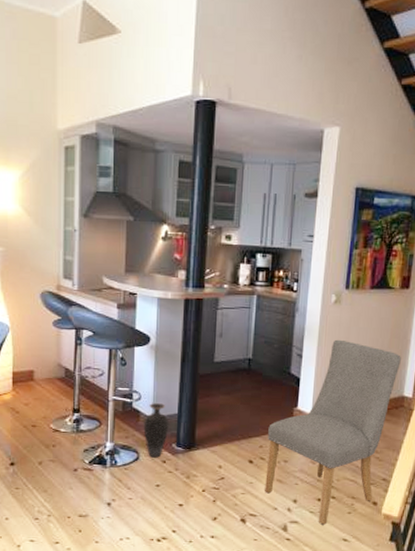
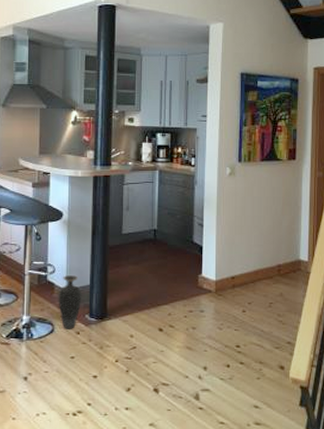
chair: present [265,339,401,525] -> none [175,208,294,392]

